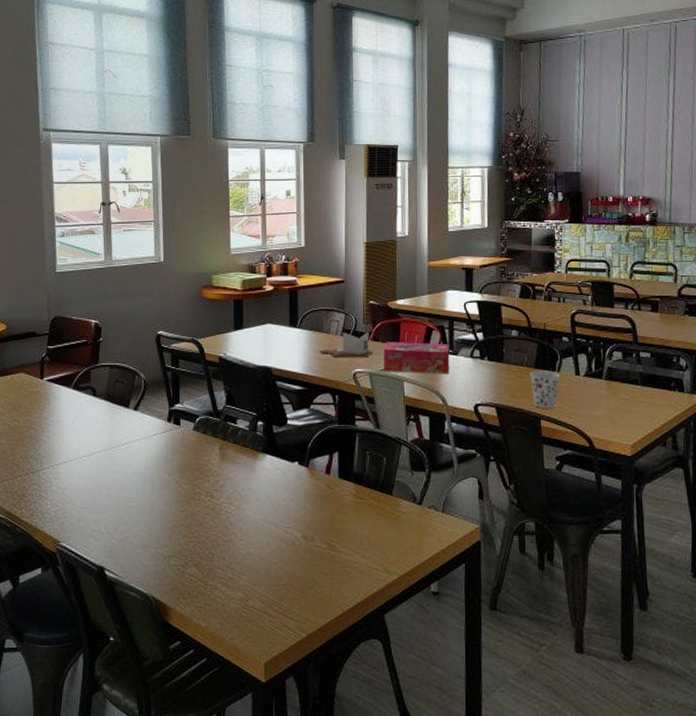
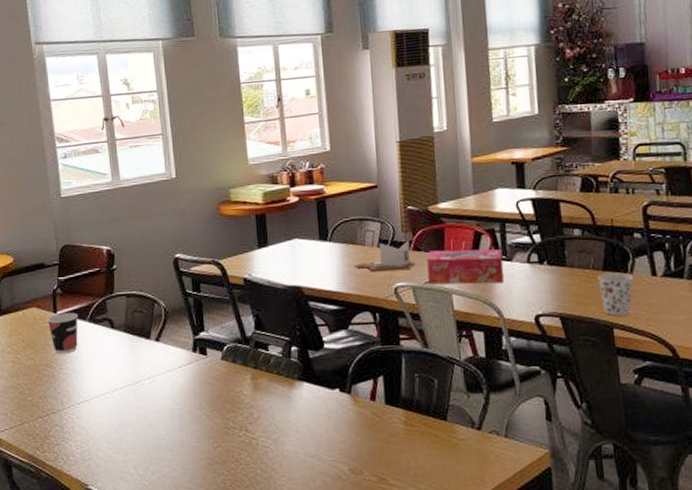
cup: none [33,379,63,418] -> present [47,312,78,354]

